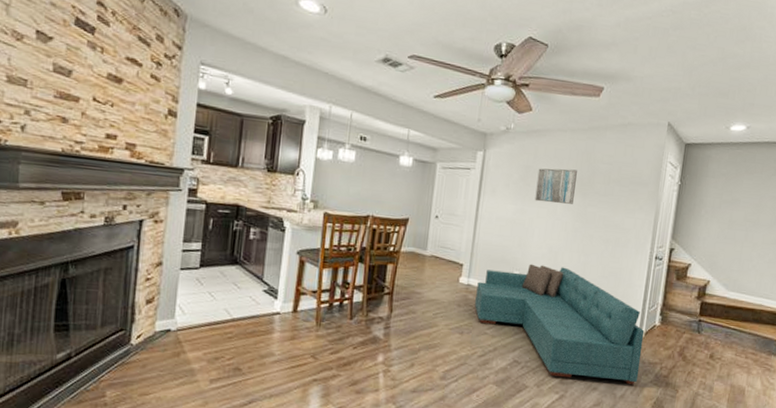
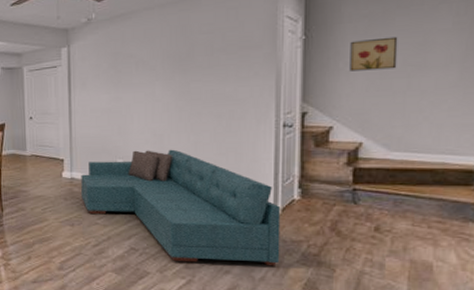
wall art: present [535,168,577,204] -> none [128,47,173,87]
wall art: none [708,193,743,222] -> present [349,36,398,72]

